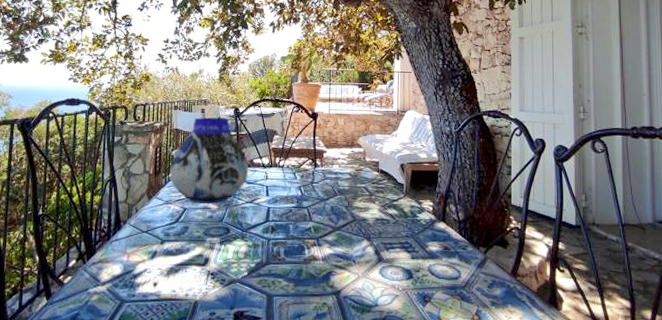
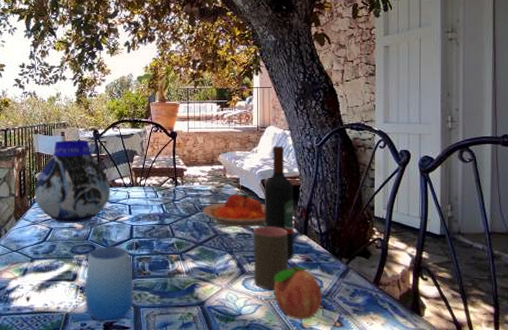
cup: none [214,229,268,312] -> present [84,246,135,322]
plate: none [341,178,405,213] -> present [202,194,266,227]
cup: none [391,212,426,281] -> present [253,226,288,291]
wine bottle: none [403,130,433,246] -> present [264,145,294,258]
fruit: none [411,251,460,312] -> present [274,262,323,320]

